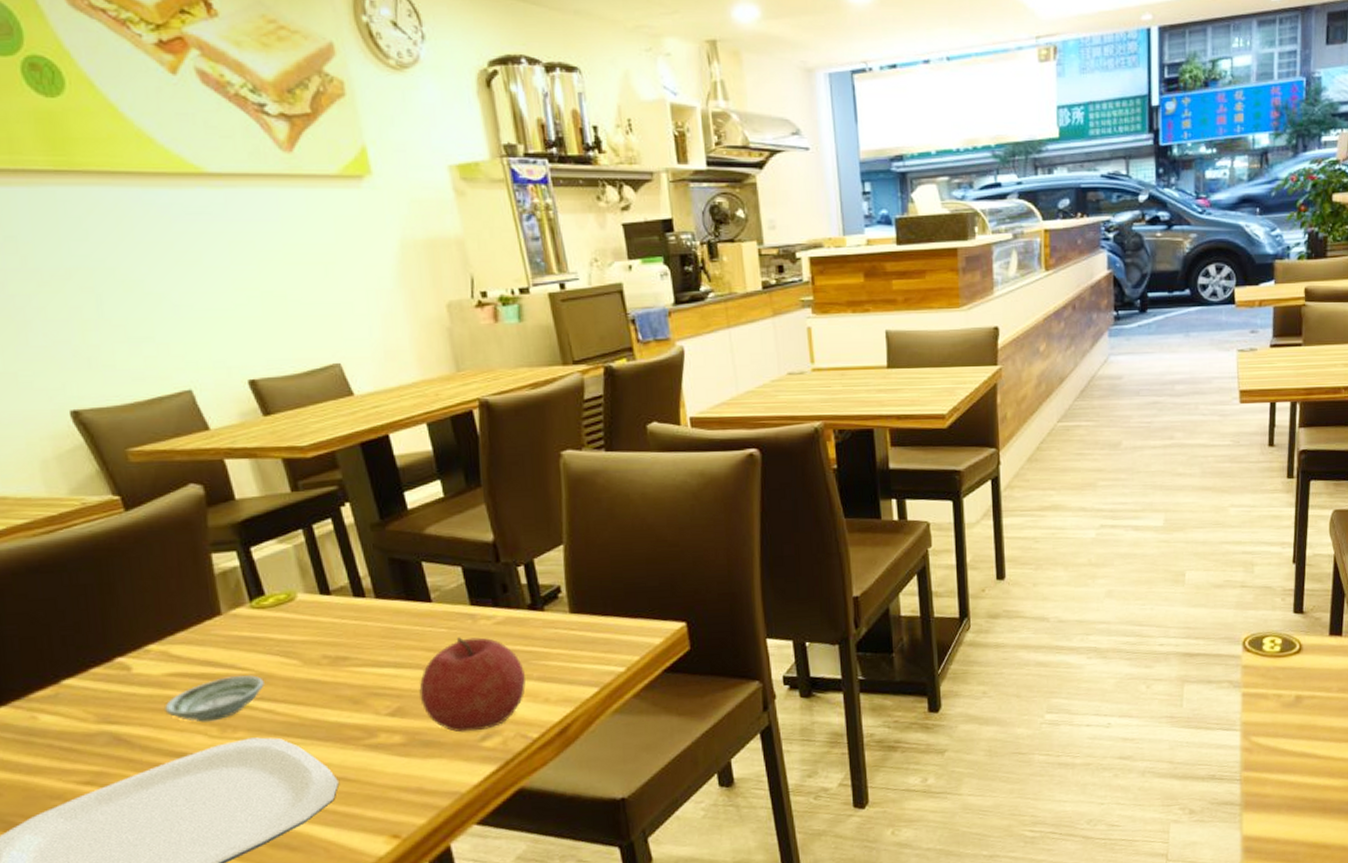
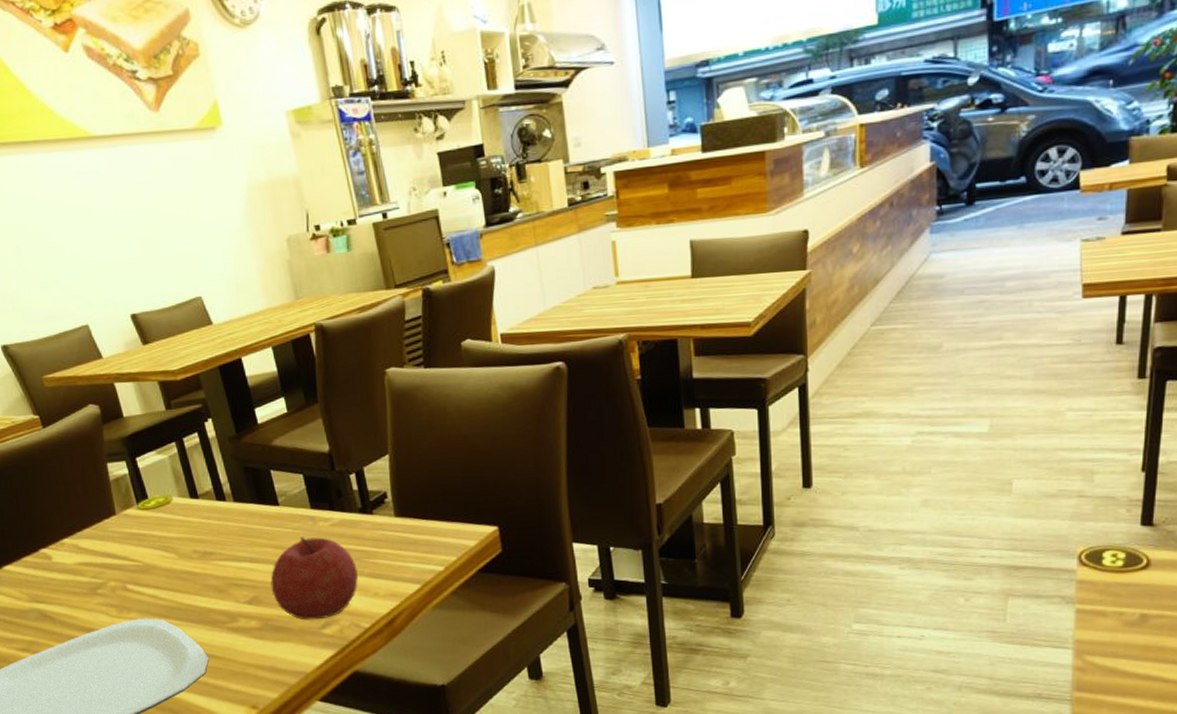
saucer: present [164,675,264,722] -> none [76,566,150,604]

